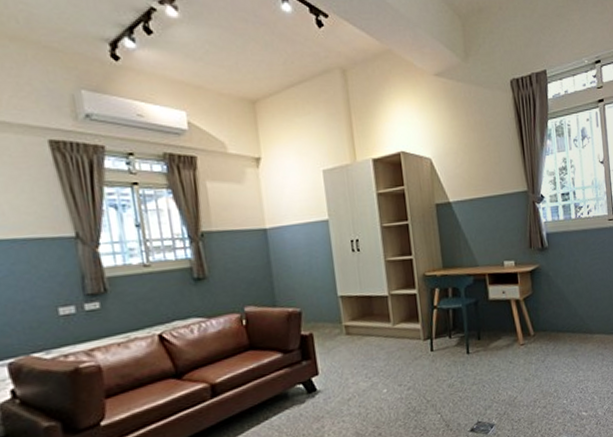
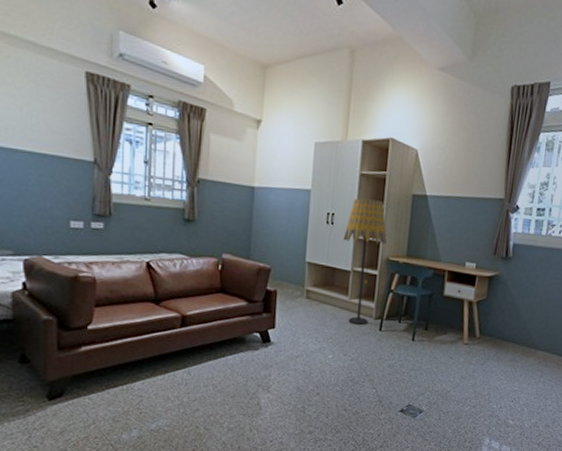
floor lamp: none [373,216,419,351] -> present [343,198,387,325]

